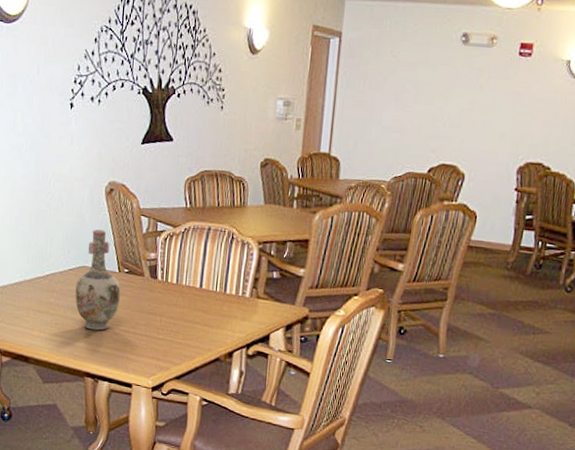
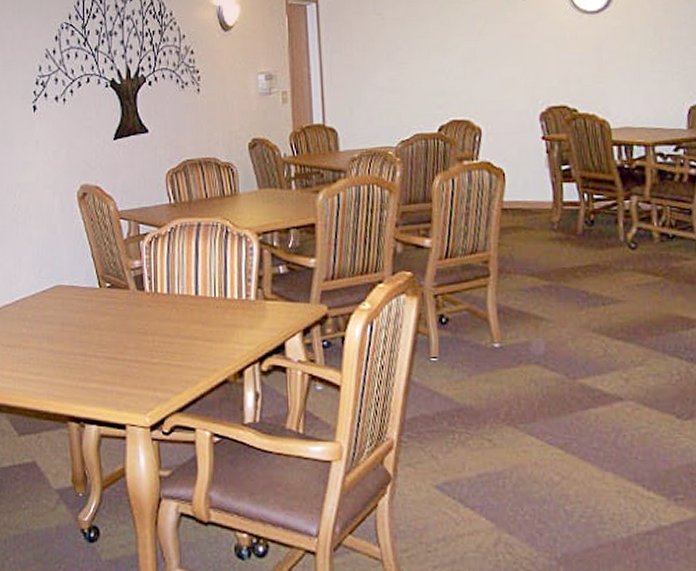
vase: present [75,229,120,331] -> none [51,241,103,361]

